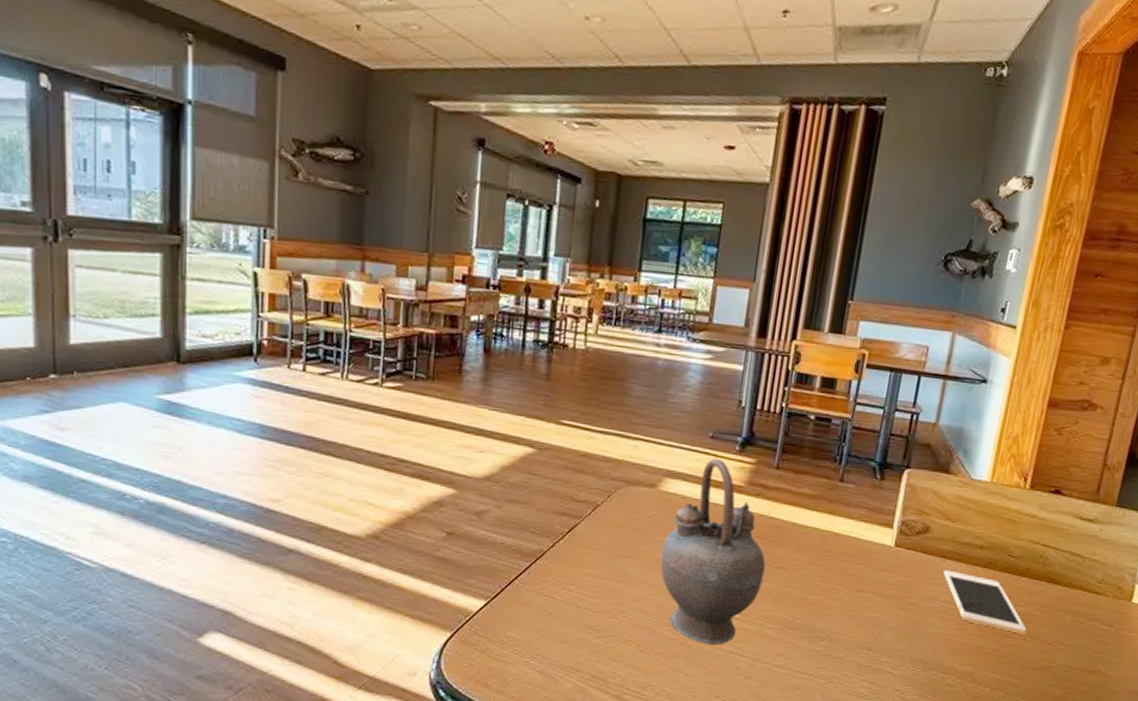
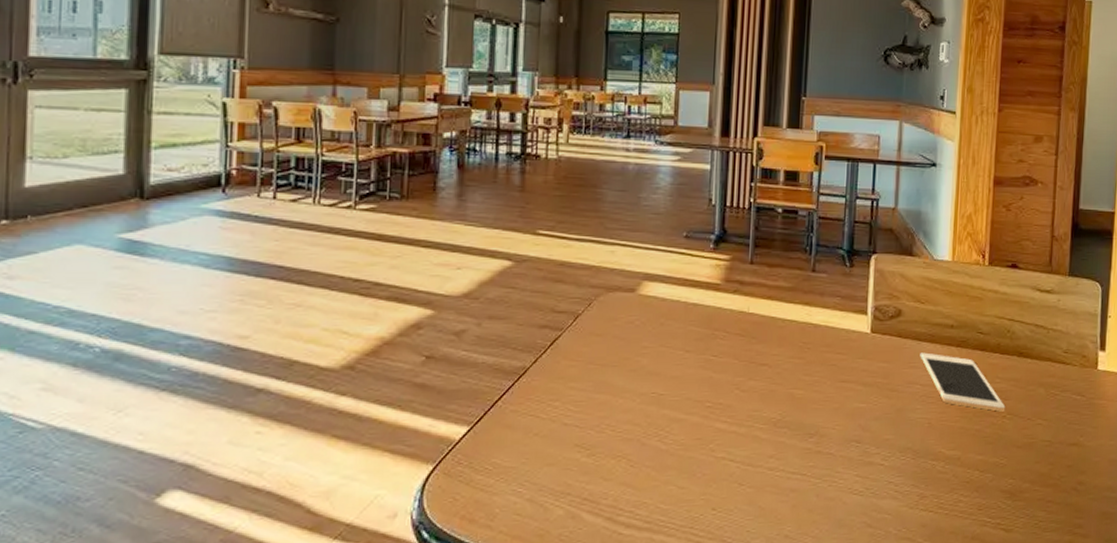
teapot: present [660,459,766,645] -> none [644,258,749,453]

